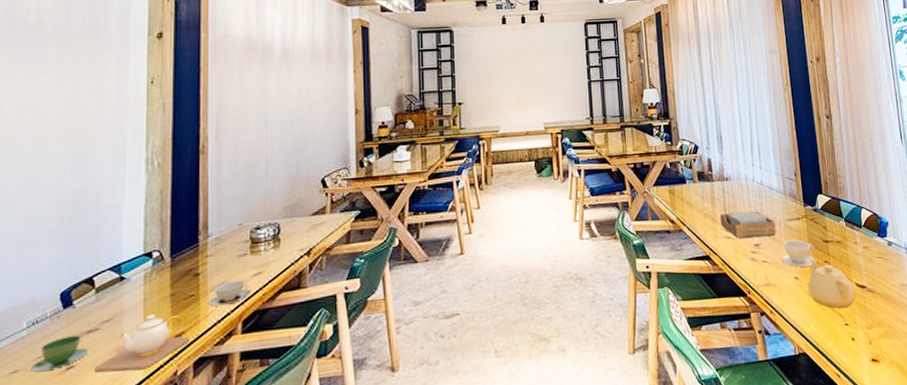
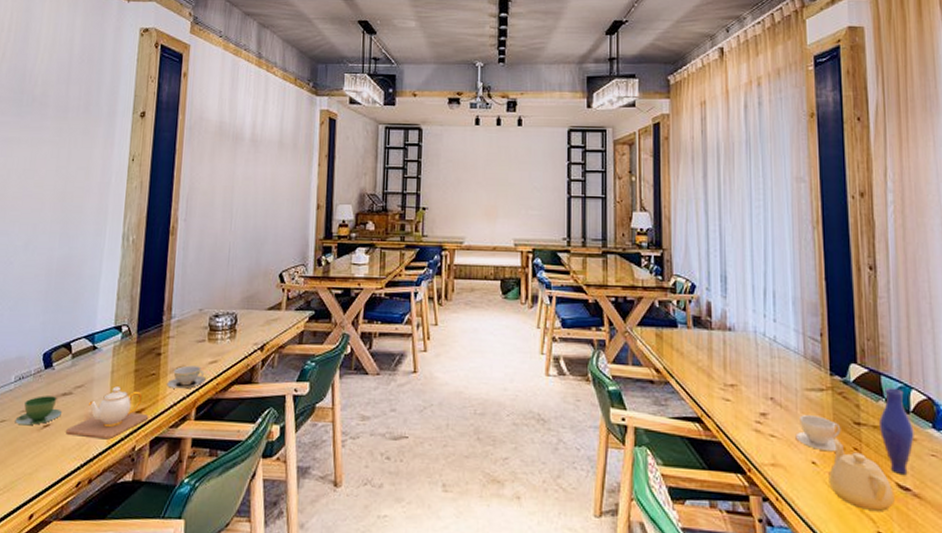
napkin holder: present [719,210,777,238] -> none [717,370,791,406]
vase: none [840,209,866,276] -> present [878,387,915,474]

